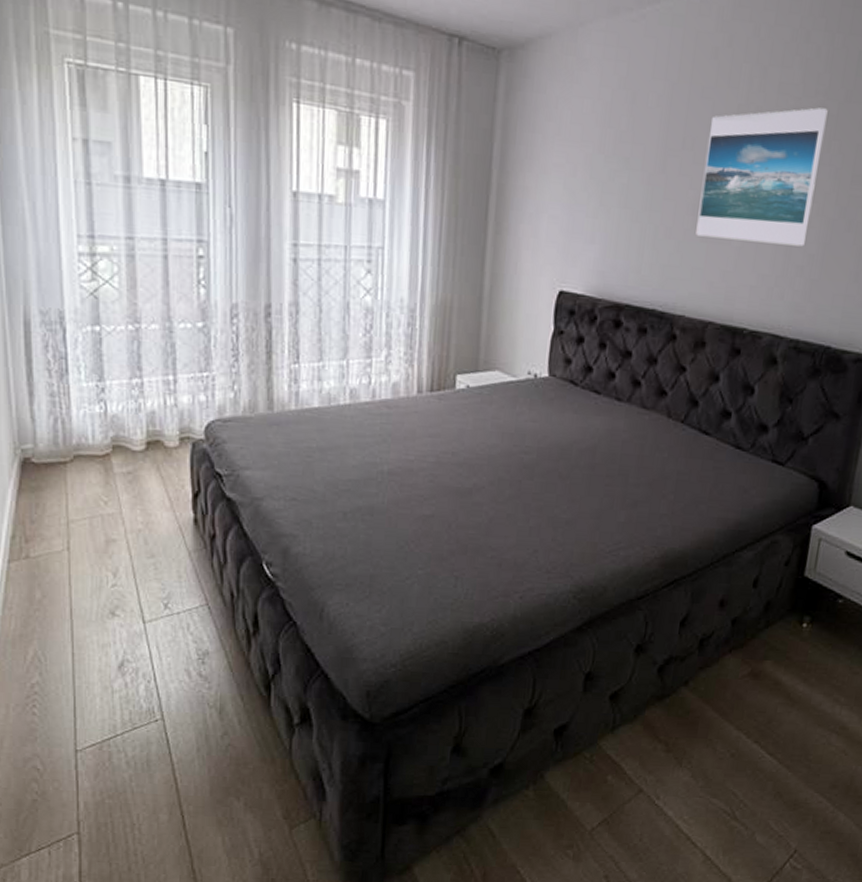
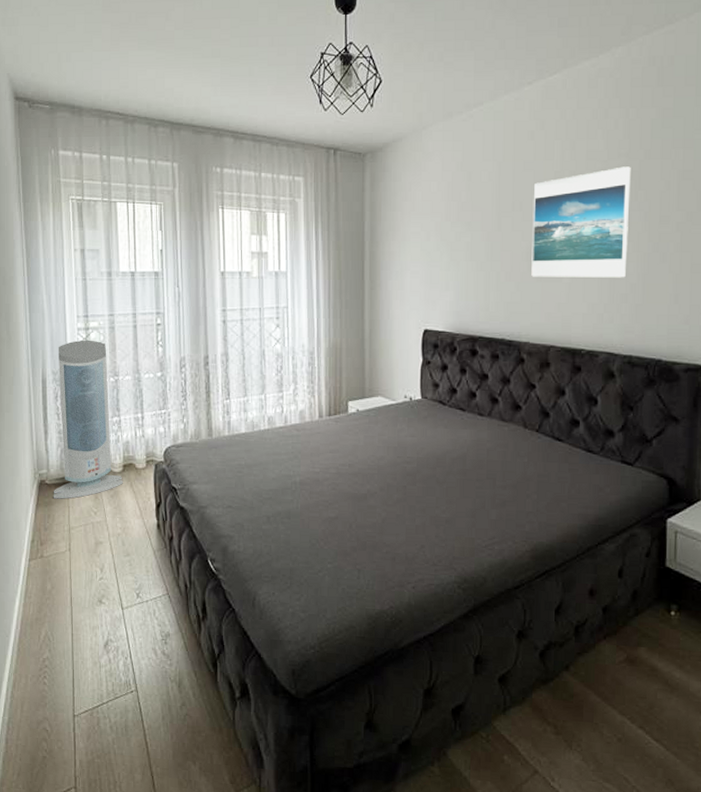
air purifier: none [43,269,146,484] -> present [53,340,123,499]

